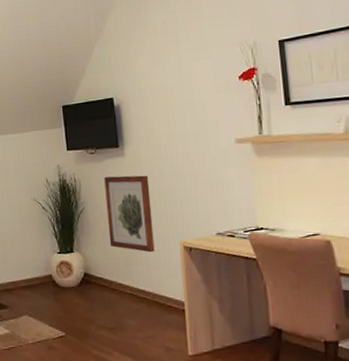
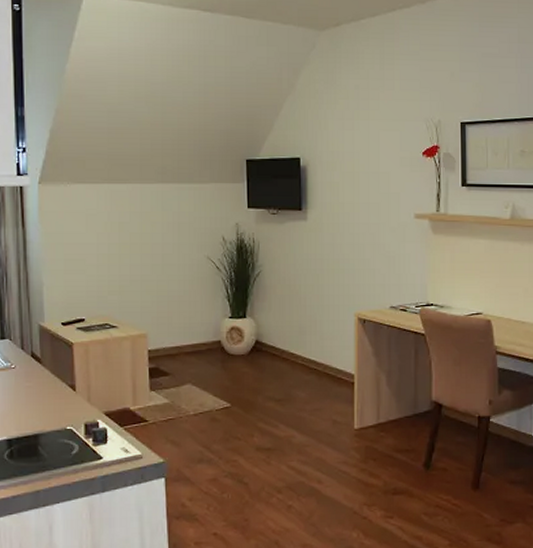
wall art: present [104,175,155,253] -> none [284,240,330,322]

